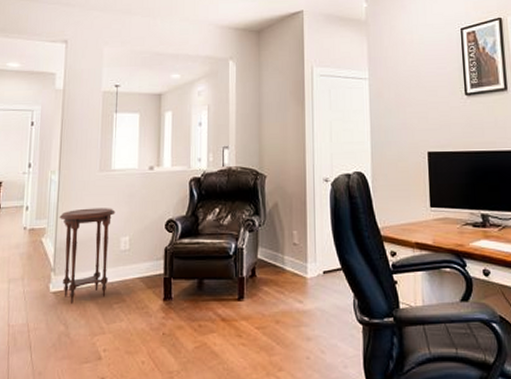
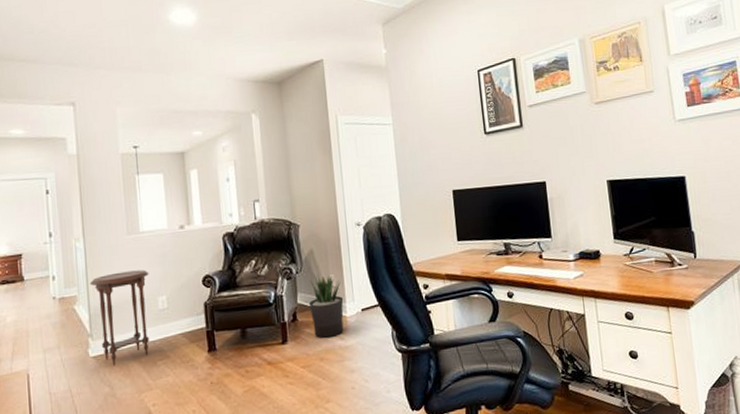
planter: none [269,227,305,298] -> present [309,273,344,338]

